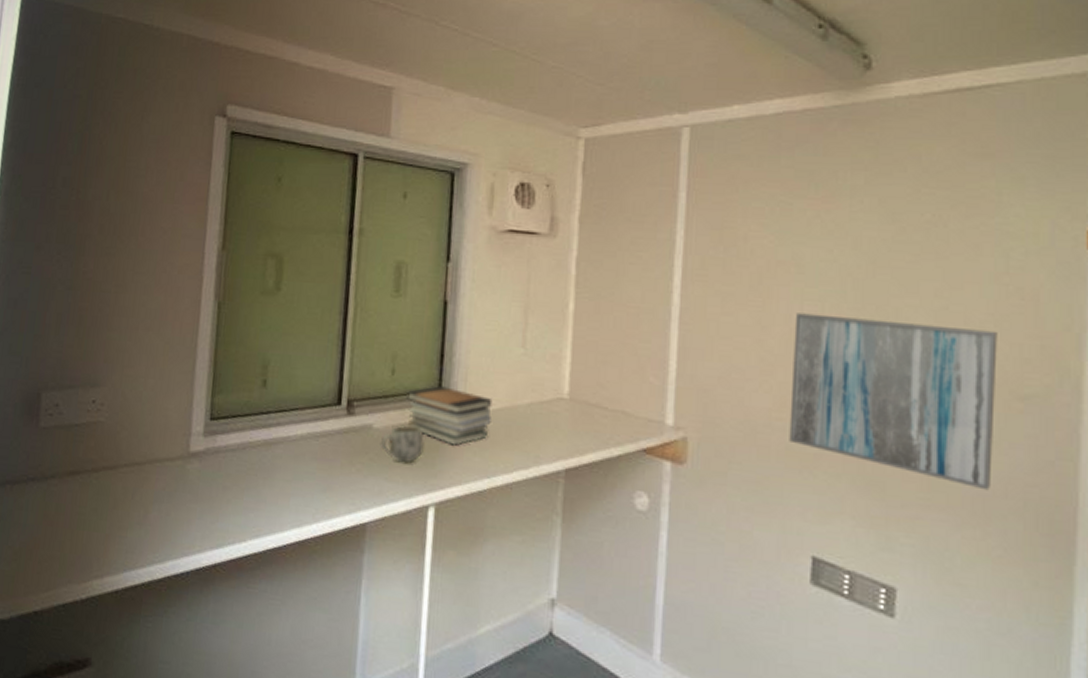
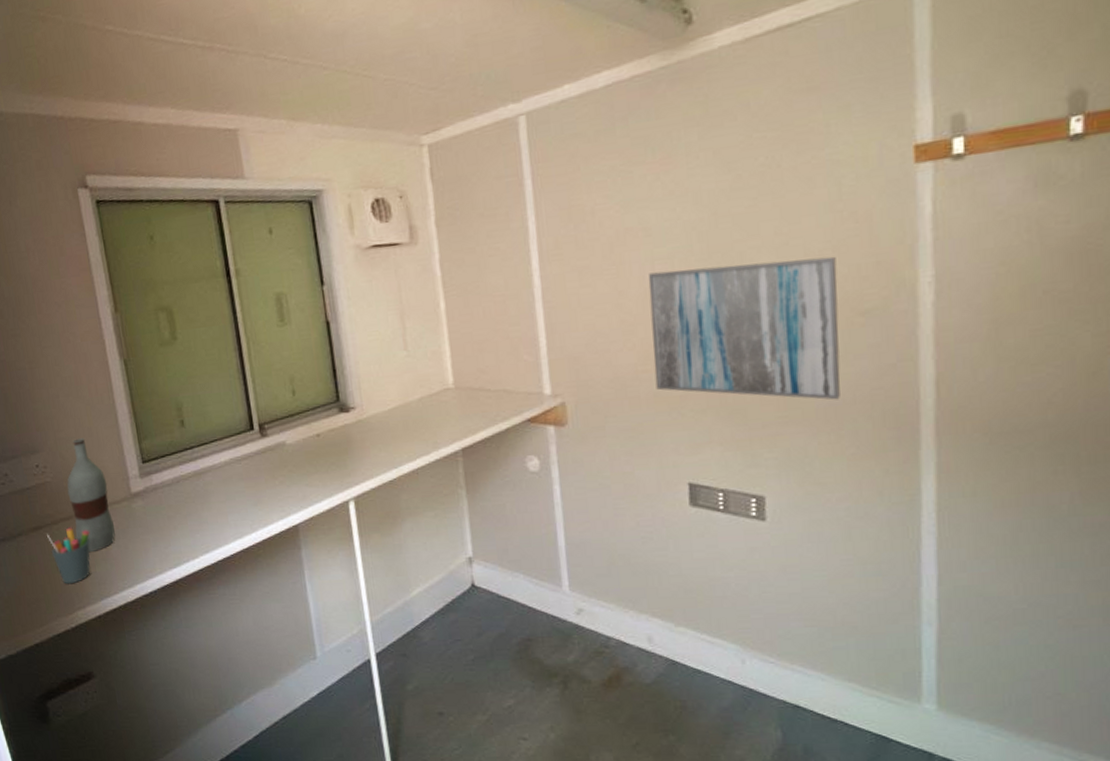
pen holder: none [82,478,131,547] -> present [47,527,90,585]
bottle: none [114,379,166,512] -> present [67,438,115,552]
mug: present [380,425,424,464] -> none [295,435,335,470]
book stack: present [406,386,493,446] -> none [309,397,389,447]

